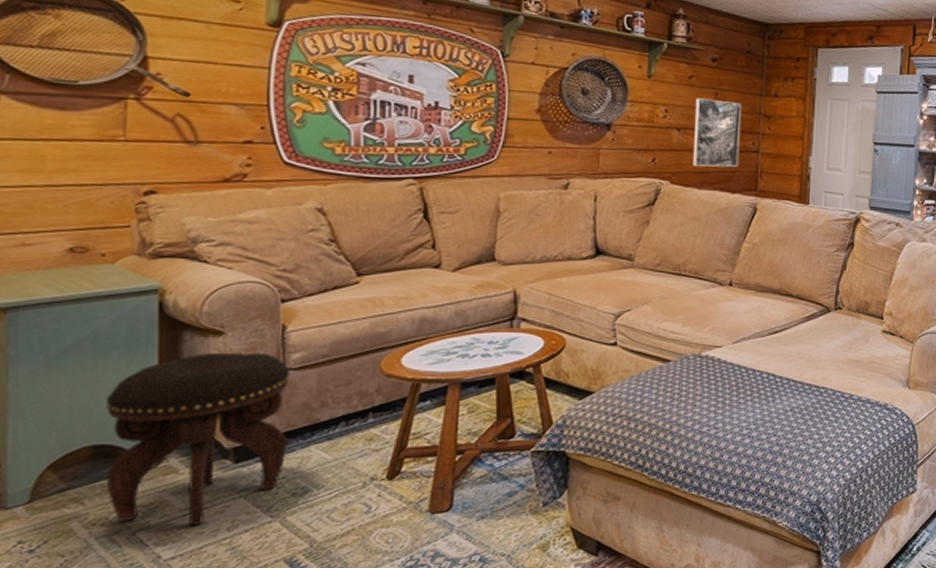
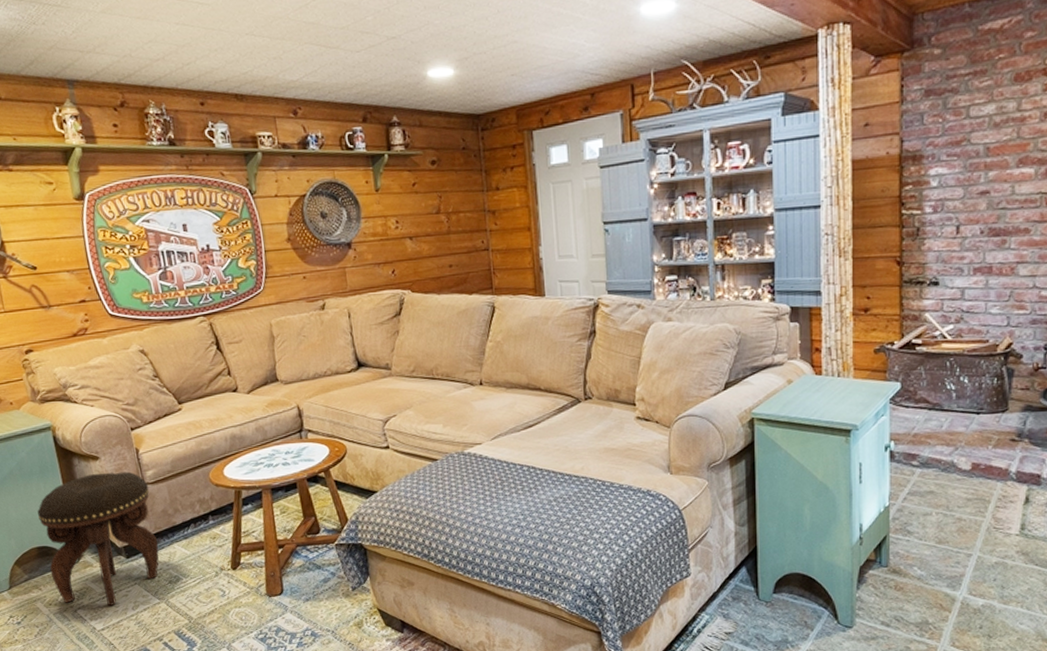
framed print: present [693,97,741,167] -> none [421,202,472,273]

